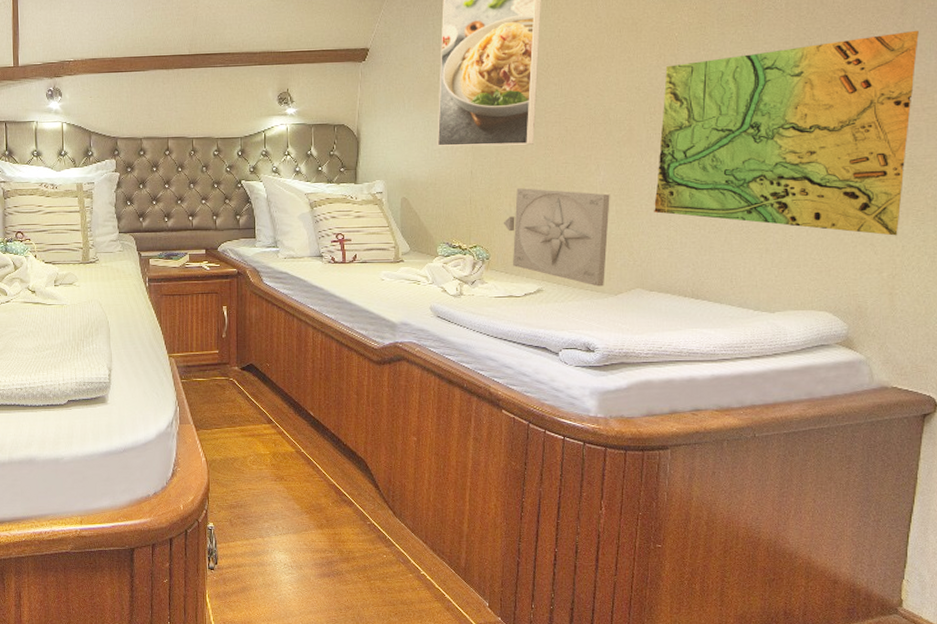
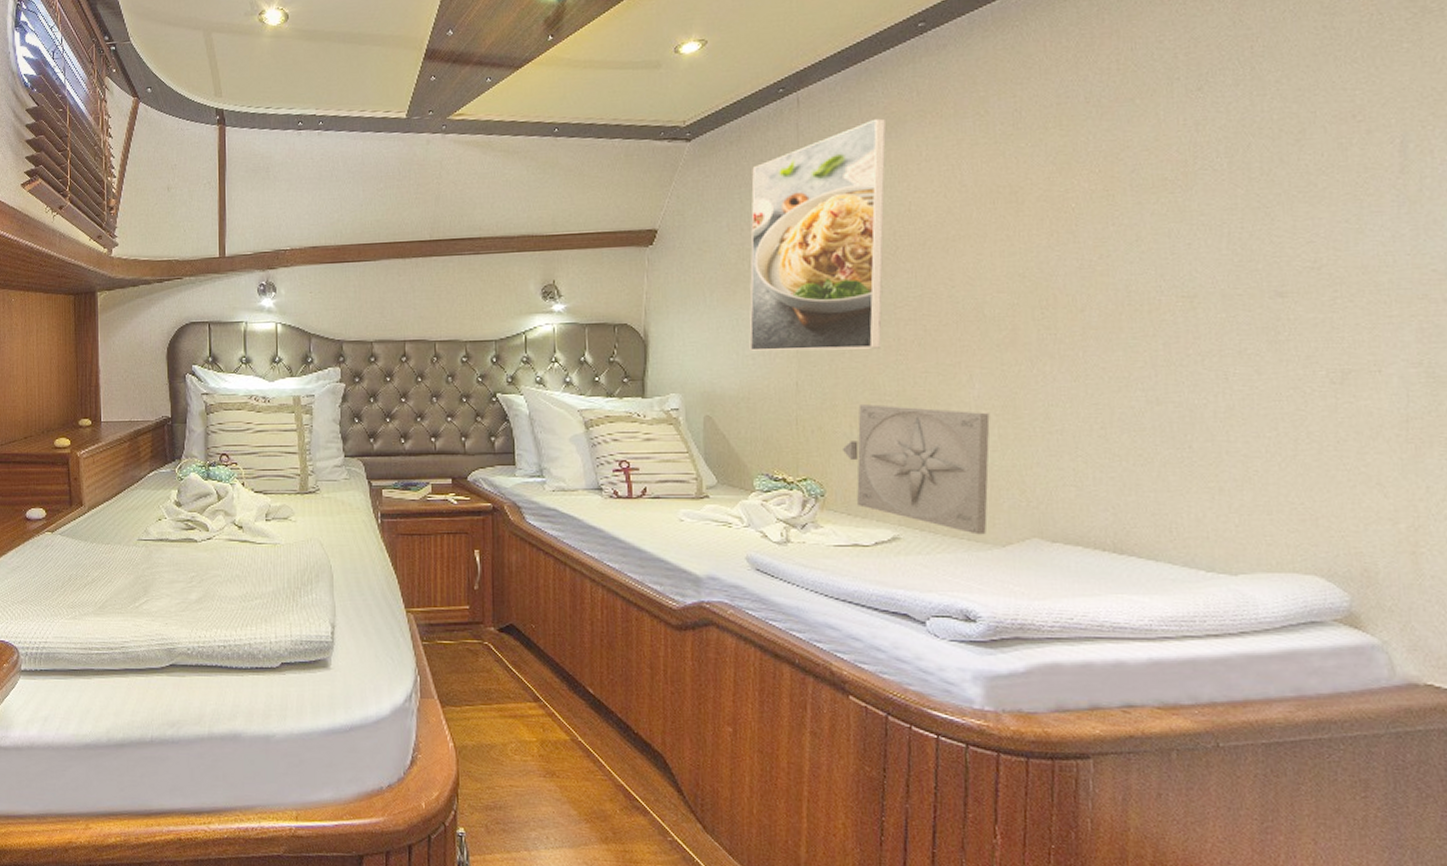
map: present [654,30,919,236] -> none [1052,193,1430,473]

